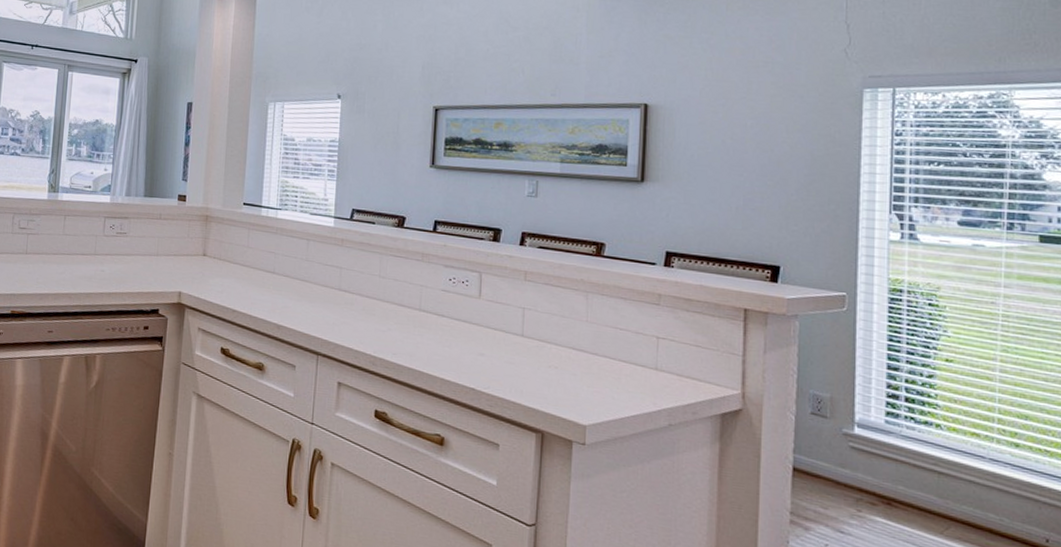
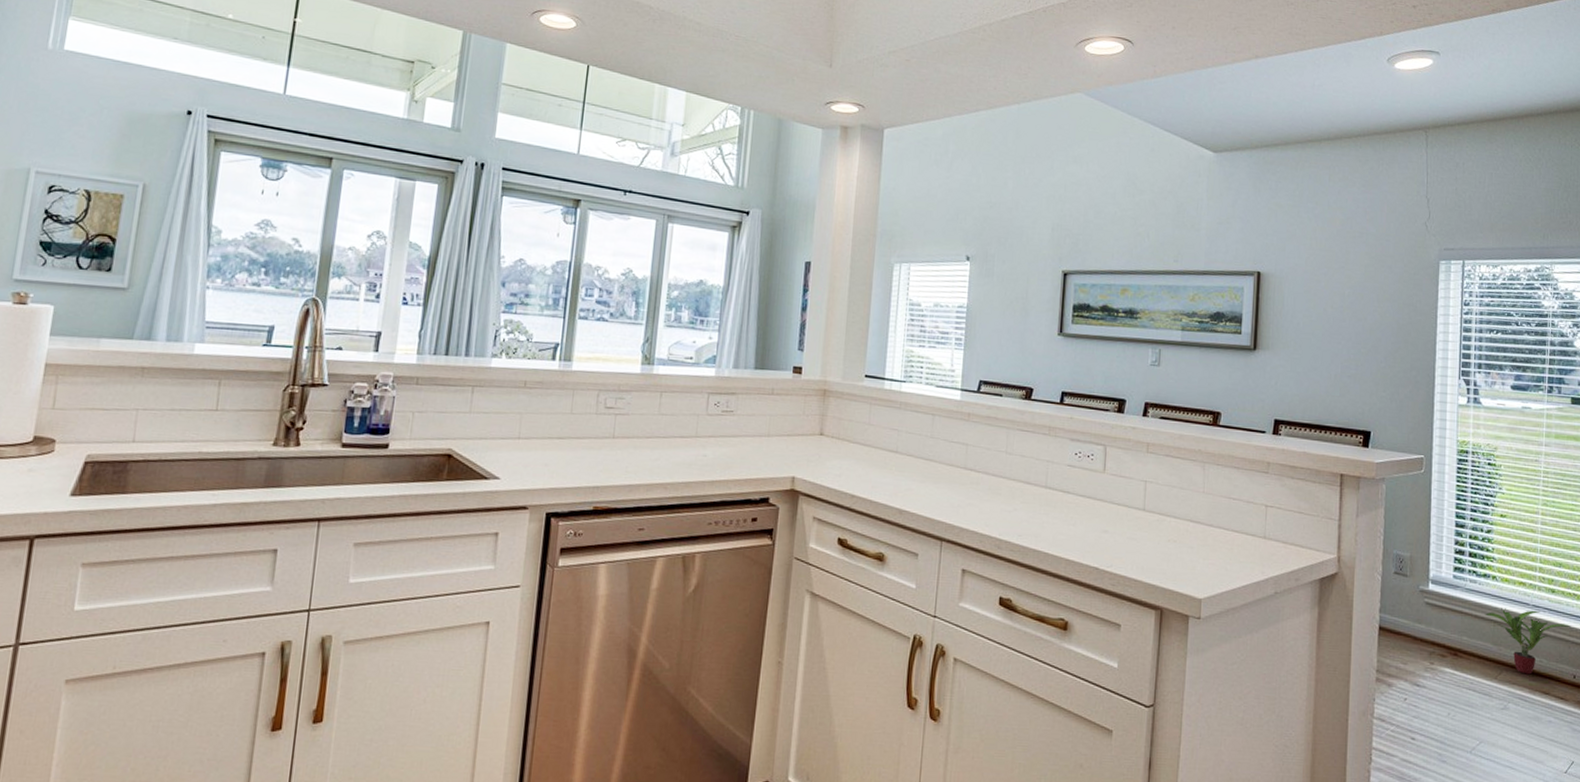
potted plant: none [926,459,1041,533] -> present [1485,608,1571,675]

